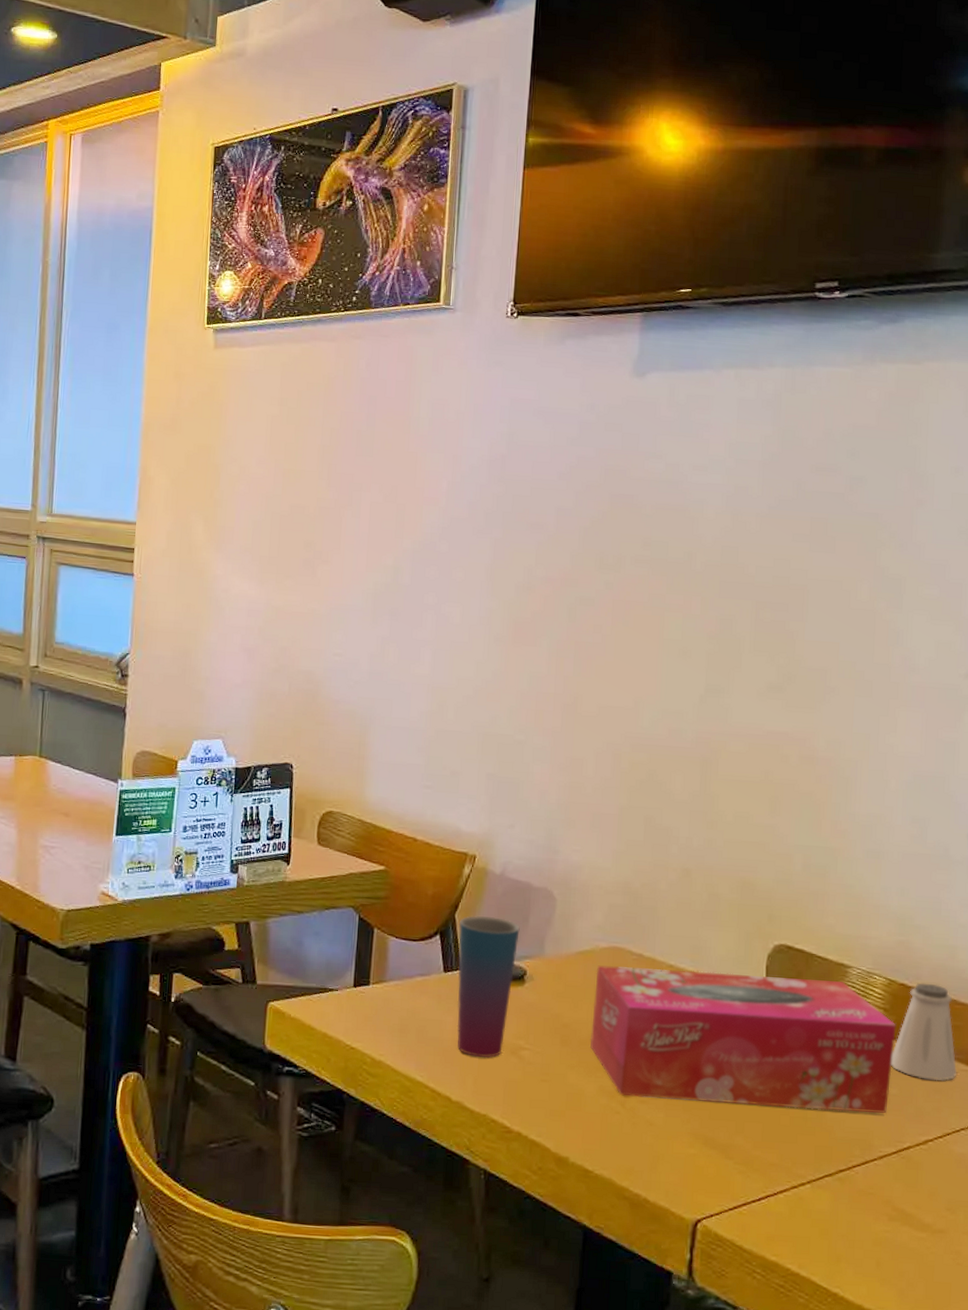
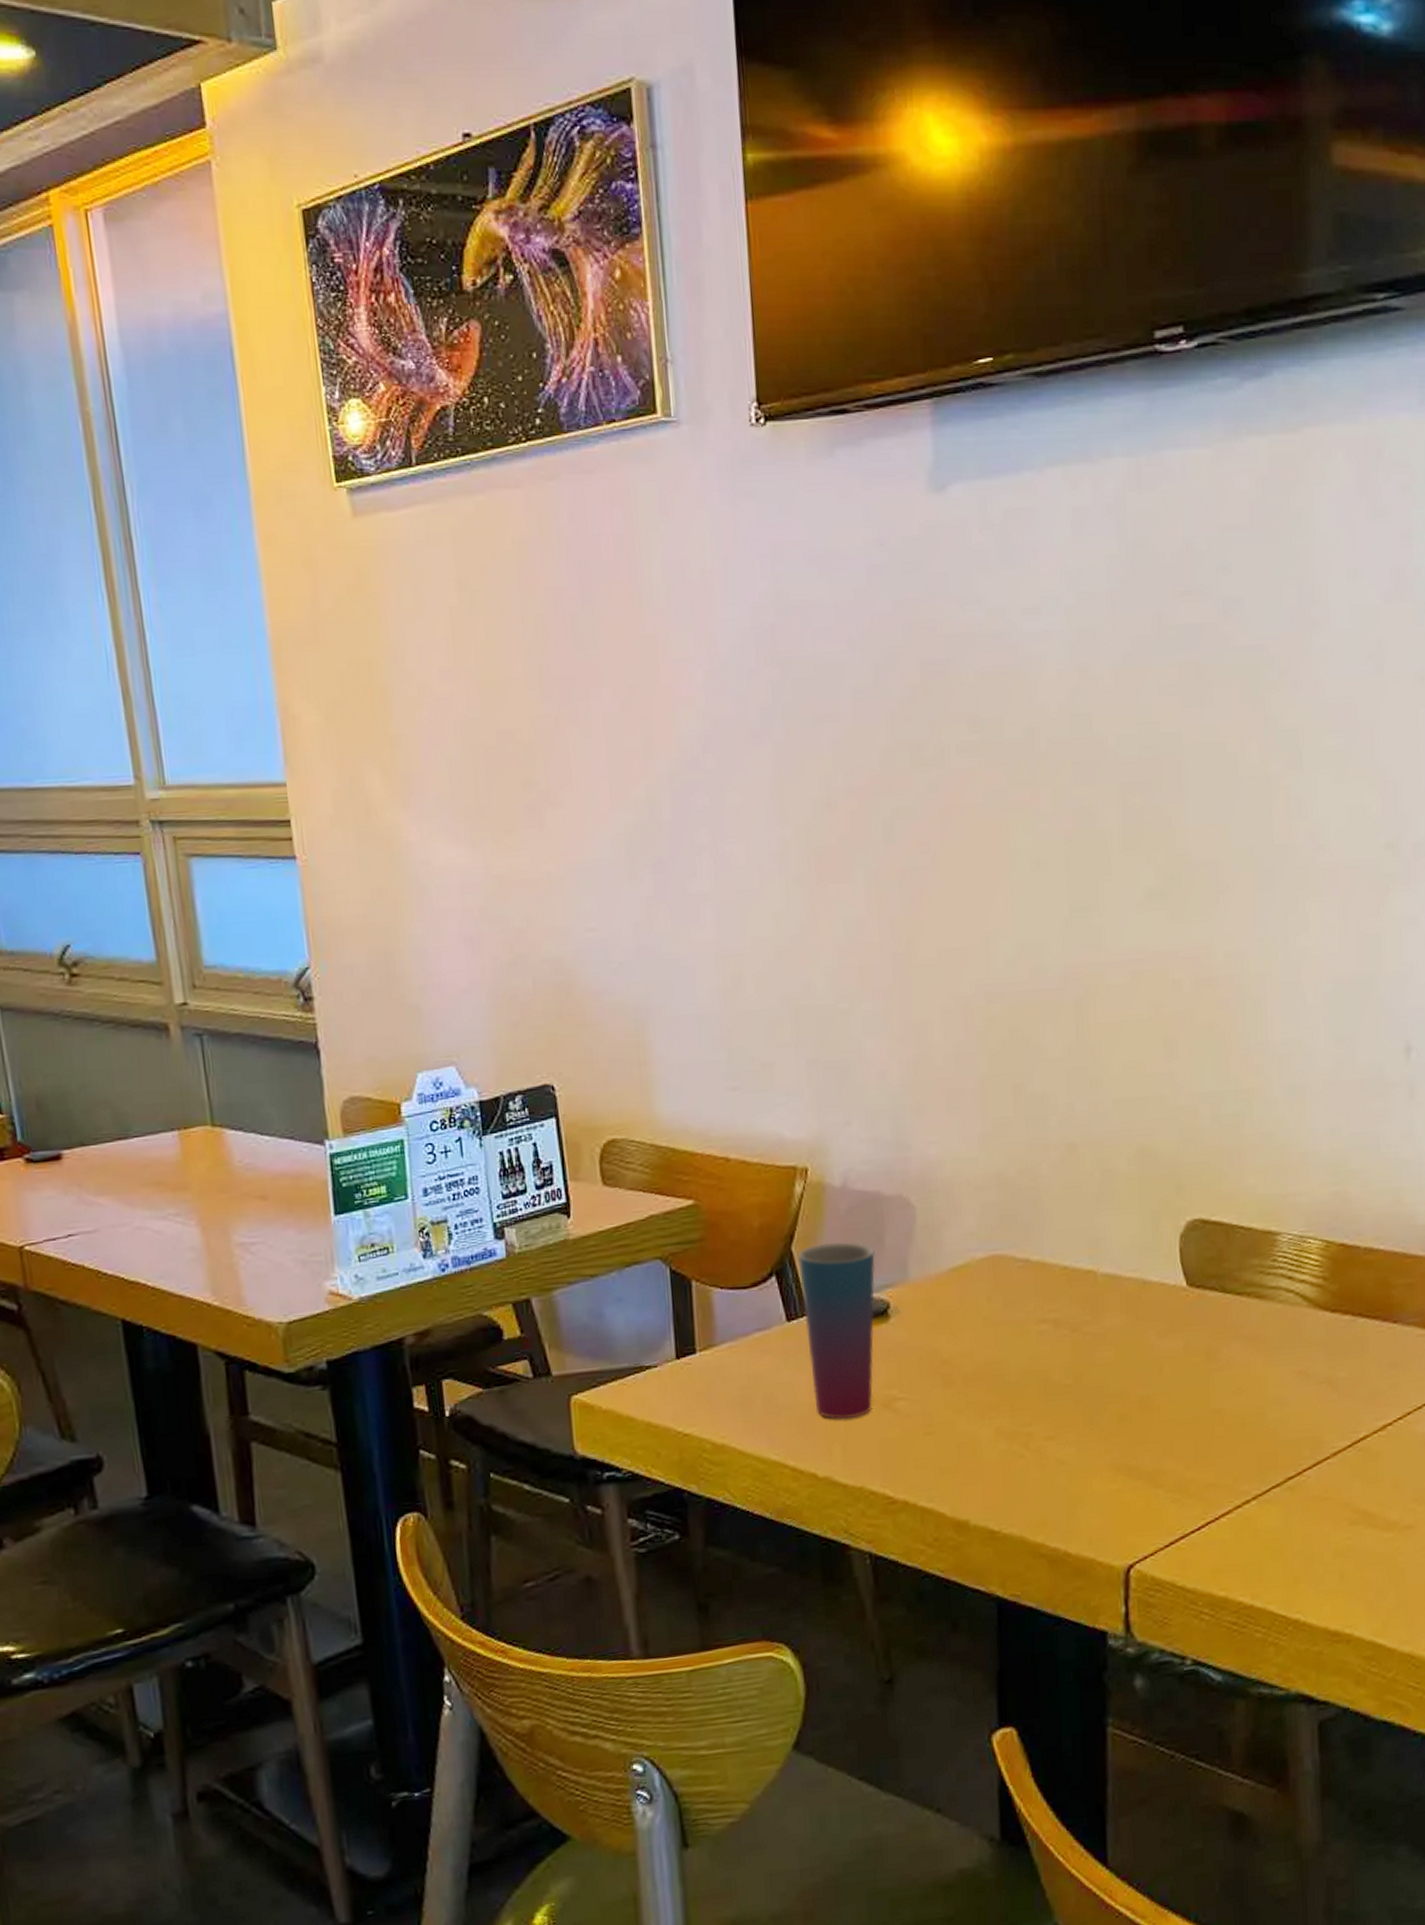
tissue box: present [590,965,896,1113] -> none [975,1253,1340,1436]
saltshaker: present [891,983,957,1081] -> none [1336,1238,1413,1354]

